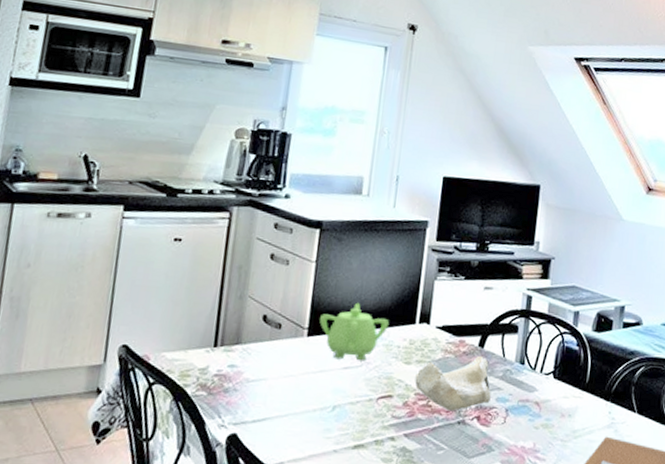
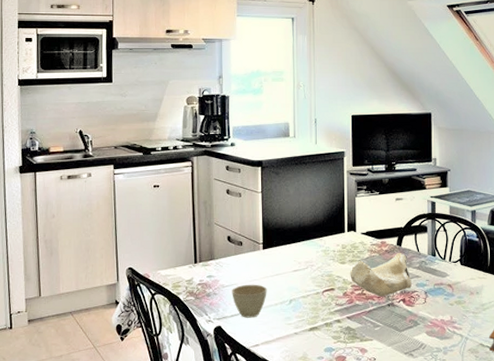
cup: none [257,380,306,426] -> present [232,284,267,318]
teapot: present [319,302,389,361] -> none [271,220,324,265]

